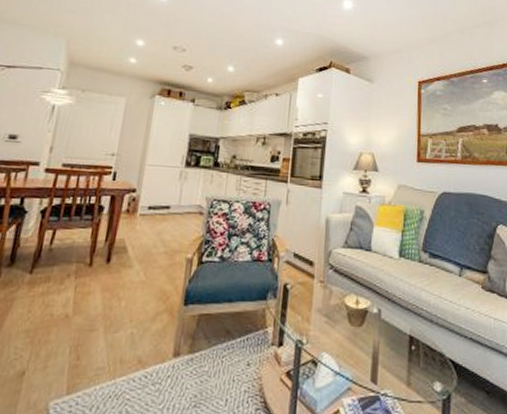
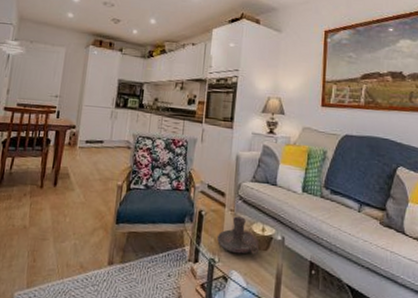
candle holder: none [305,288,354,333] -> present [217,216,260,255]

